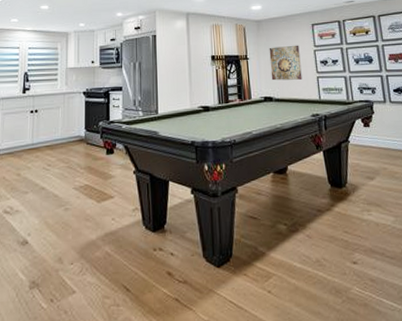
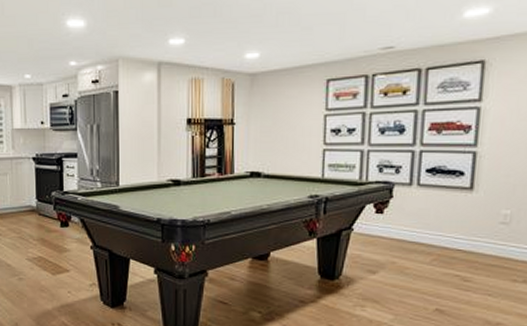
wall art: present [269,45,302,81] -> none [262,107,305,152]

